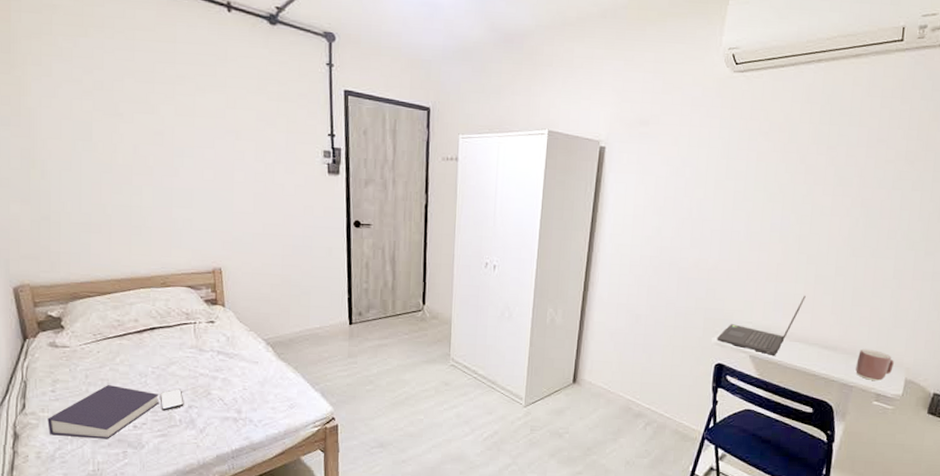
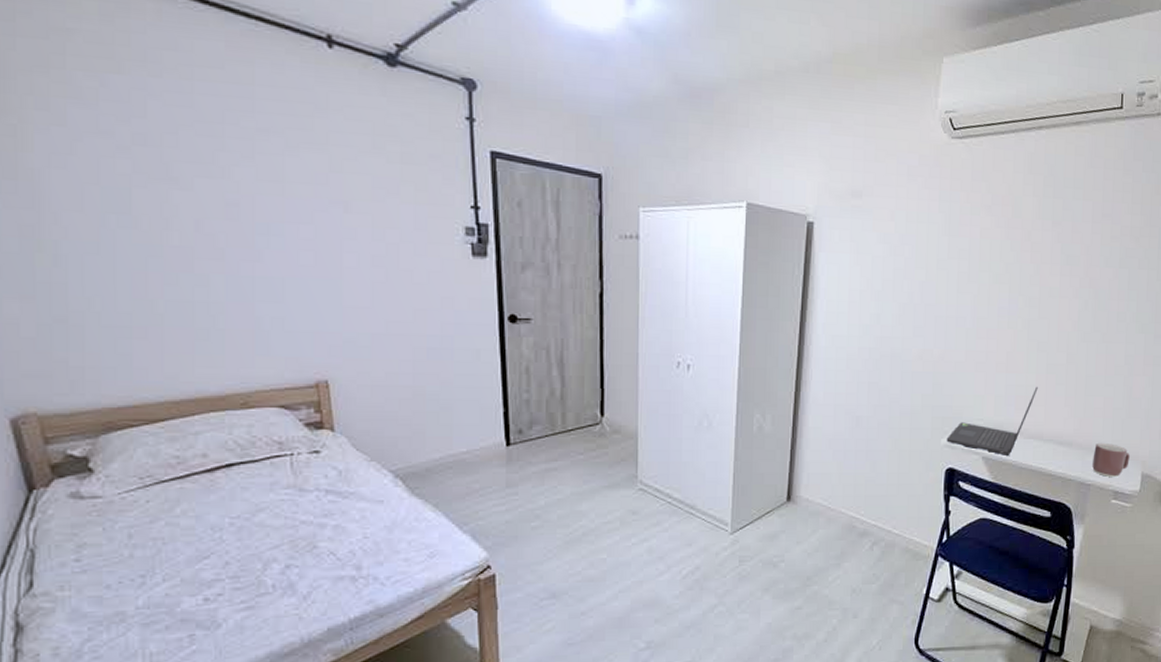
book: present [47,385,159,439] -> none [69,545,242,622]
smartphone: present [160,389,184,411] -> none [242,544,279,575]

